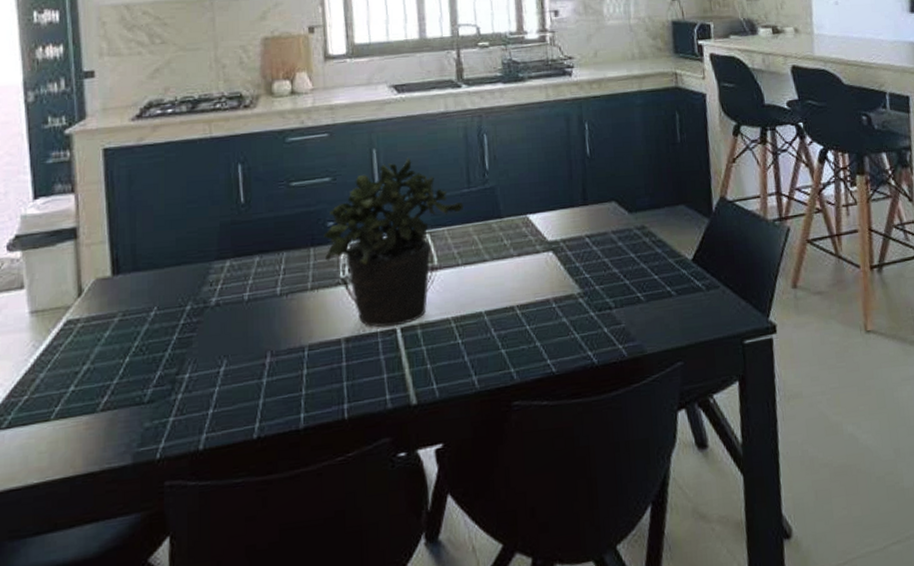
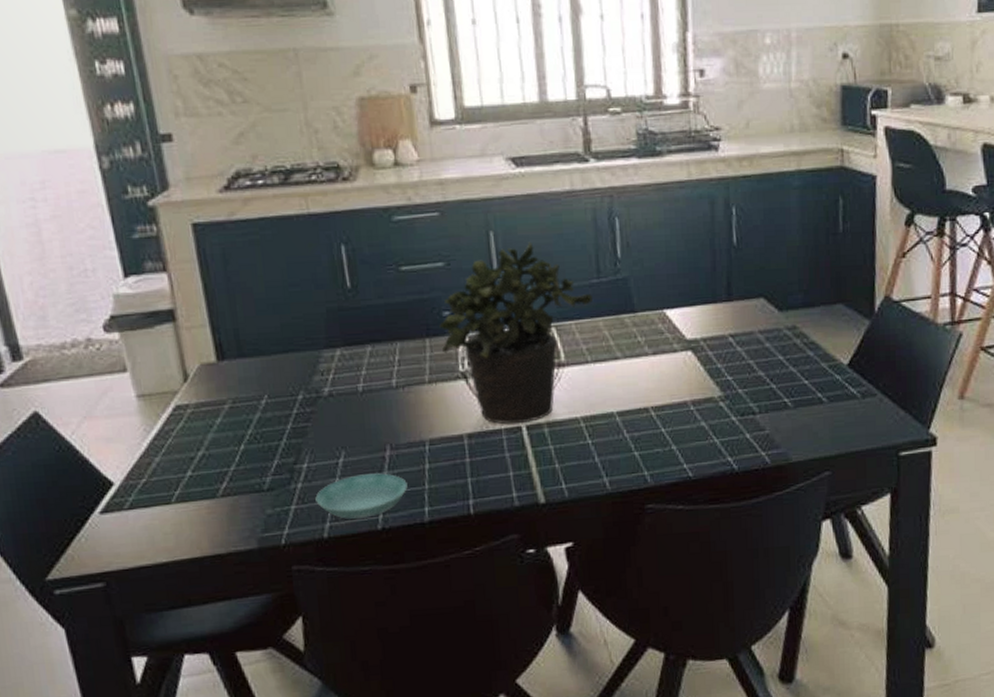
saucer: none [194,380,285,429] -> present [315,473,408,519]

